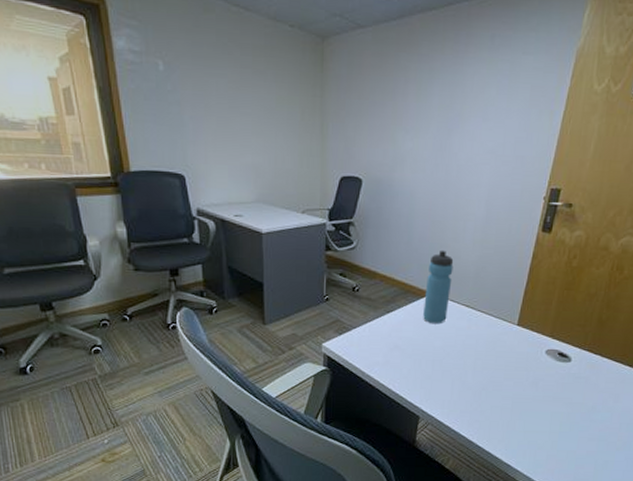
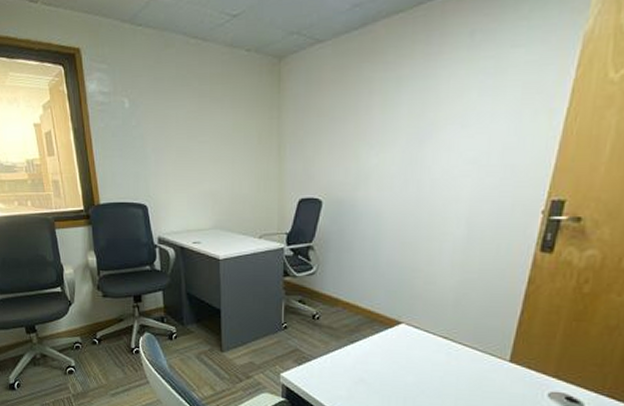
water bottle: present [423,250,454,325] -> none [392,274,428,358]

